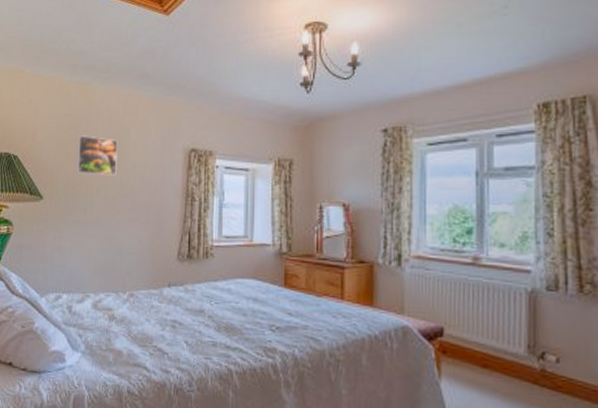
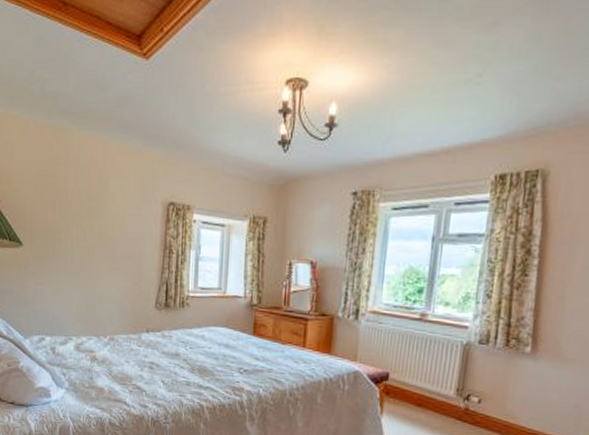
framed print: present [76,135,118,176] -> none [55,183,97,226]

